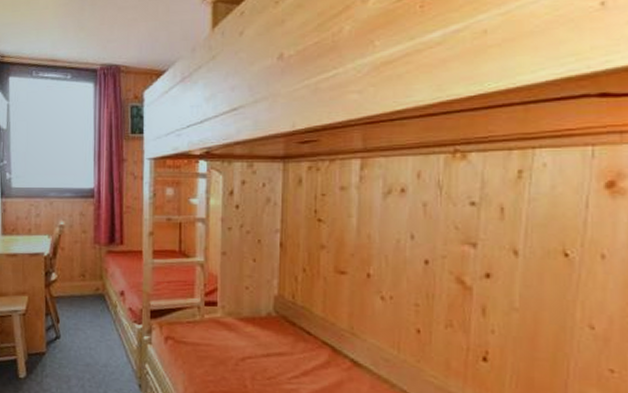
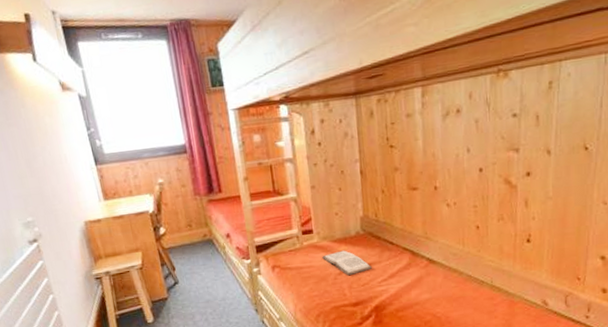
book: none [224,332,282,364] -> present [322,250,372,276]

